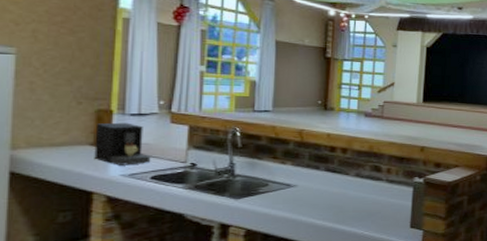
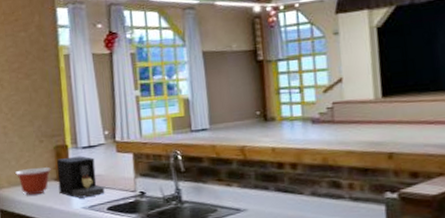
mixing bowl: none [39,130,87,159] -> present [15,167,51,196]

